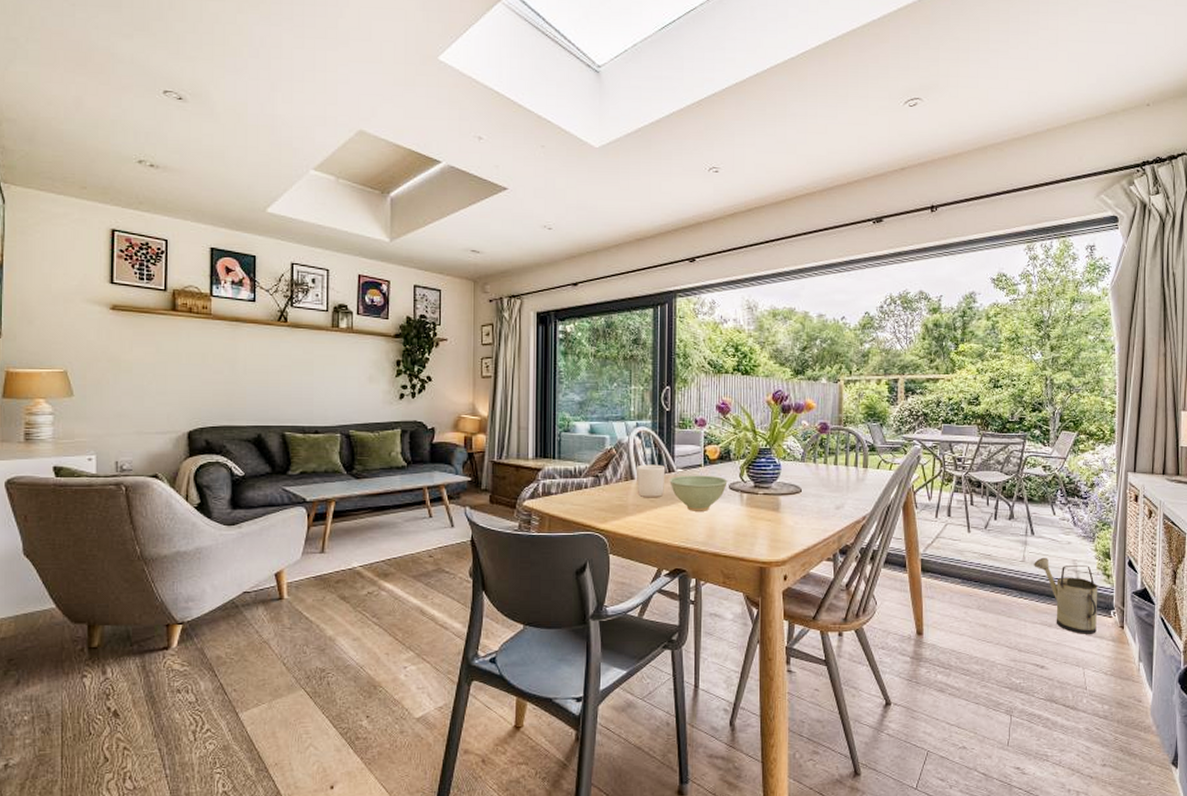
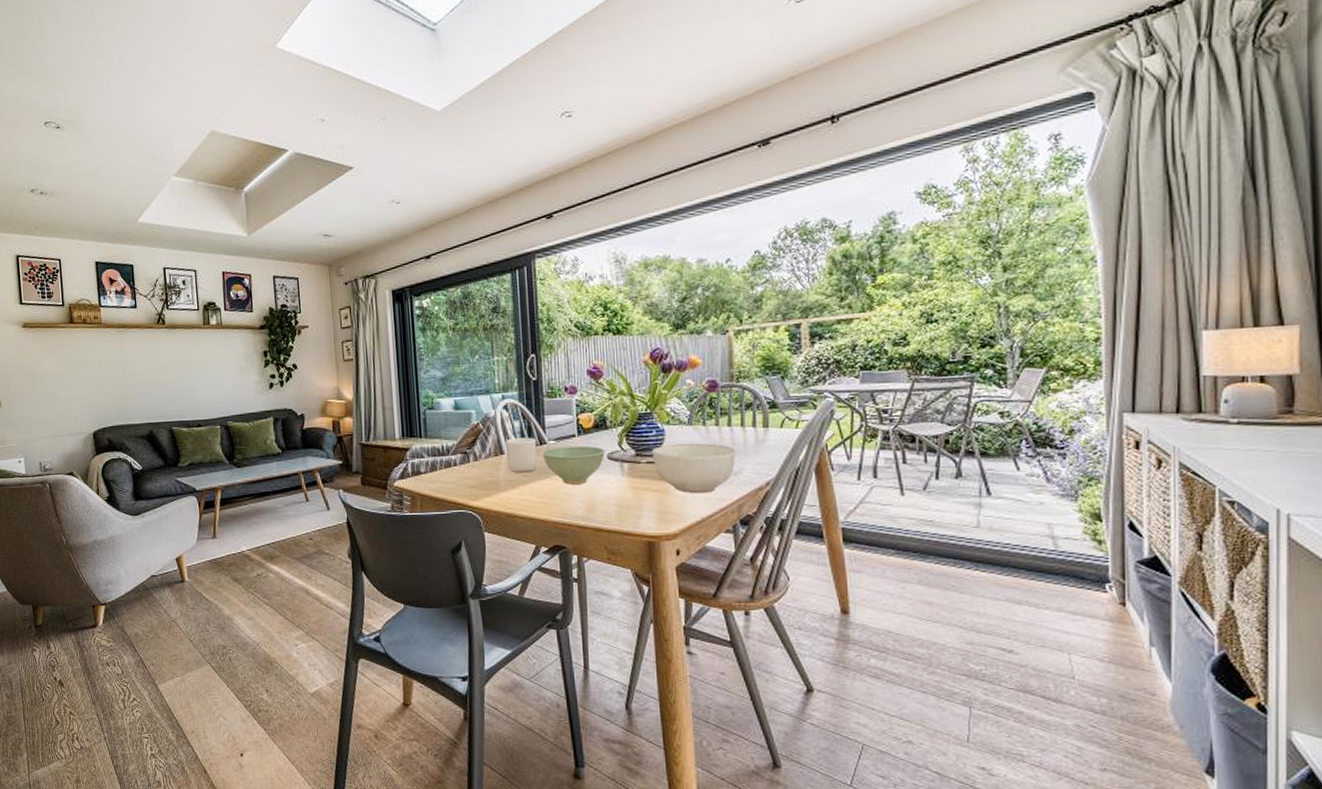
bowl: none [769,478,840,524] -> present [652,443,736,494]
watering can: present [1034,557,1097,634] -> none [992,521,1085,613]

